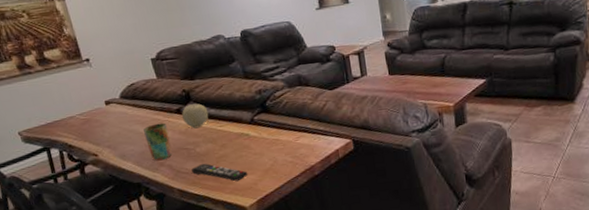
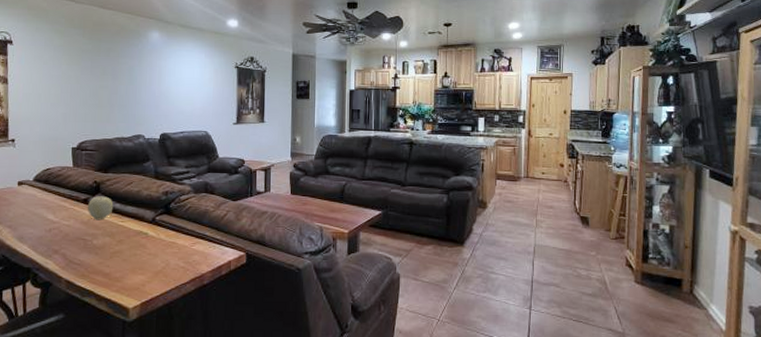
cup: present [142,122,172,161] -> none [46,210,71,248]
remote control: present [191,163,248,182] -> none [84,256,138,280]

